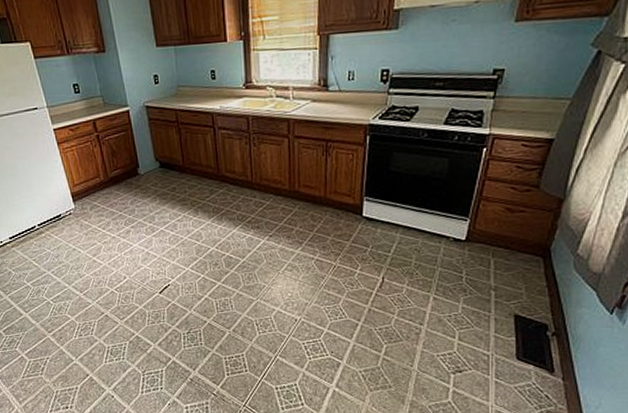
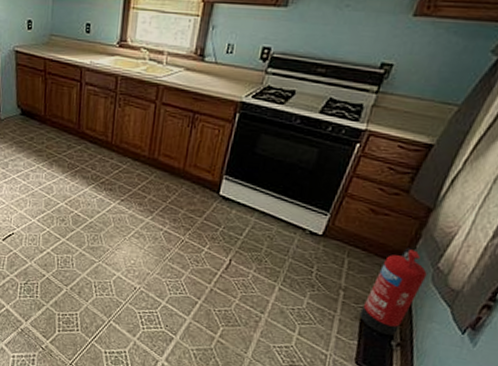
fire extinguisher: none [513,240,569,327] -> present [359,248,427,336]

